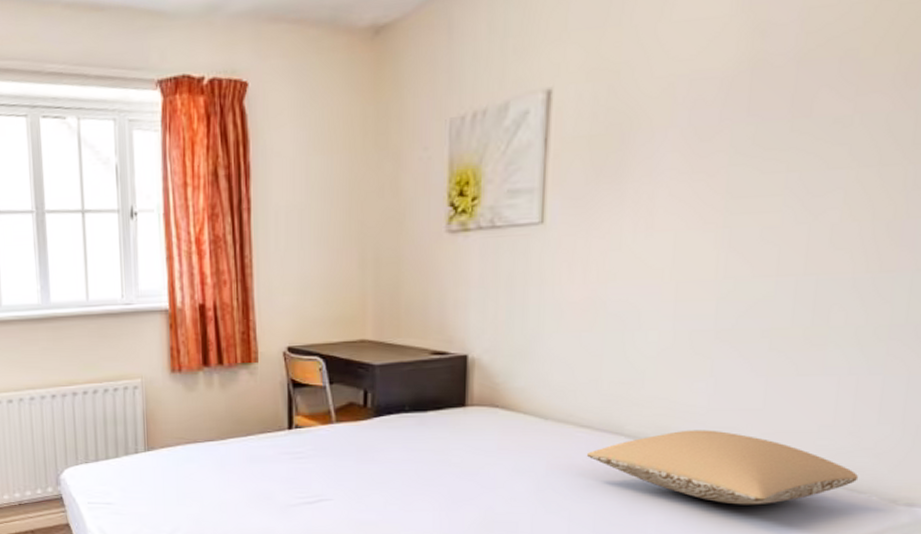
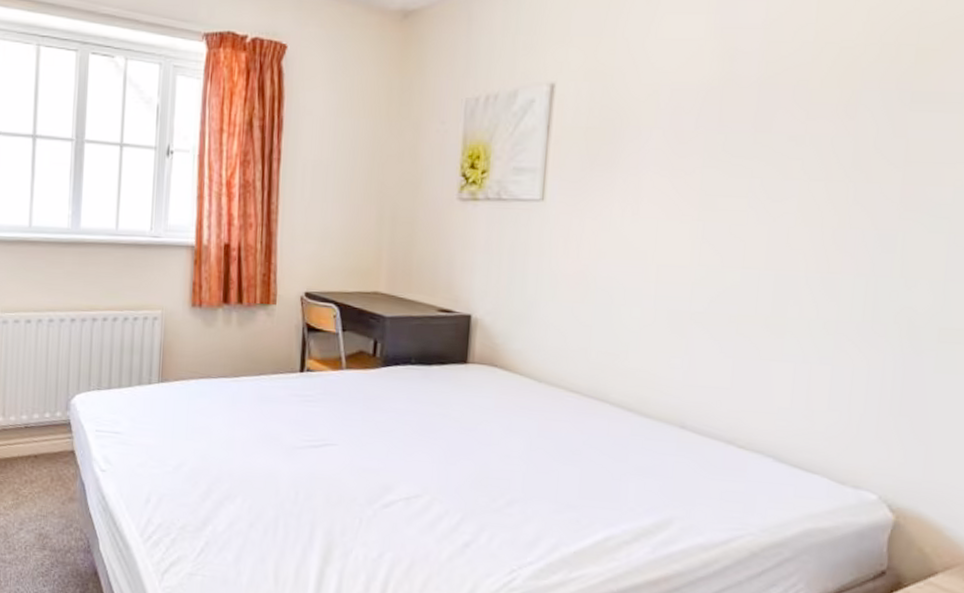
pillow: present [586,430,859,505] -> none [575,402,813,479]

